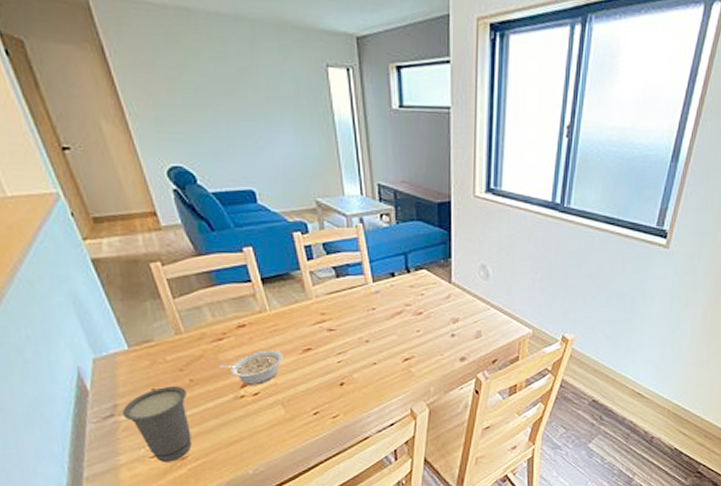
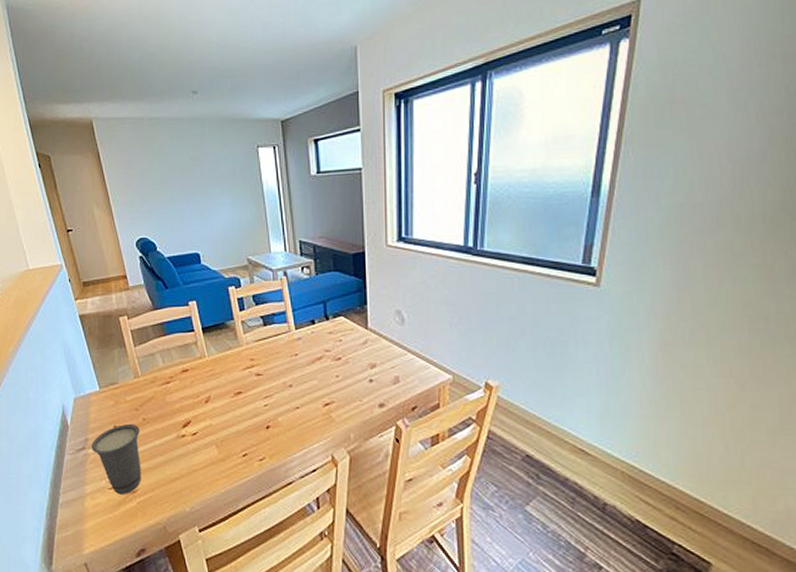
legume: present [219,350,283,385] -> none [166,393,218,425]

